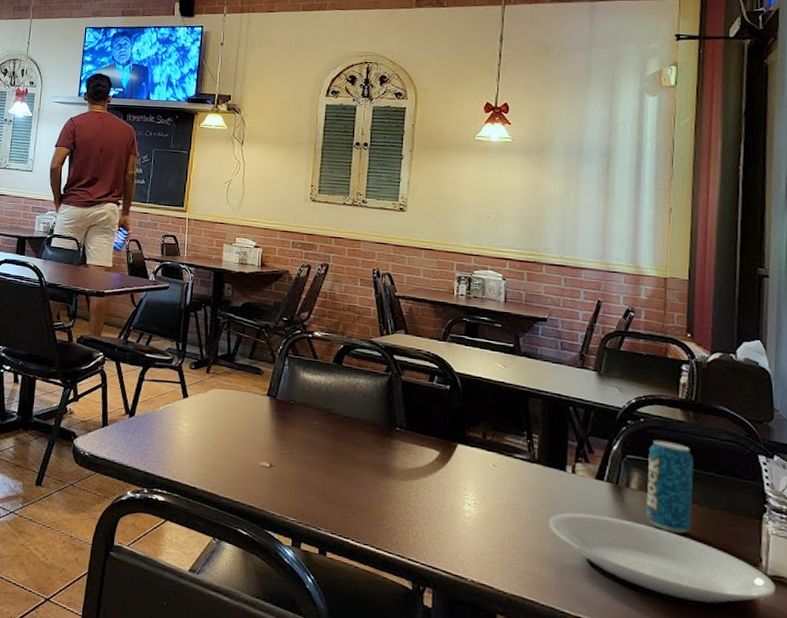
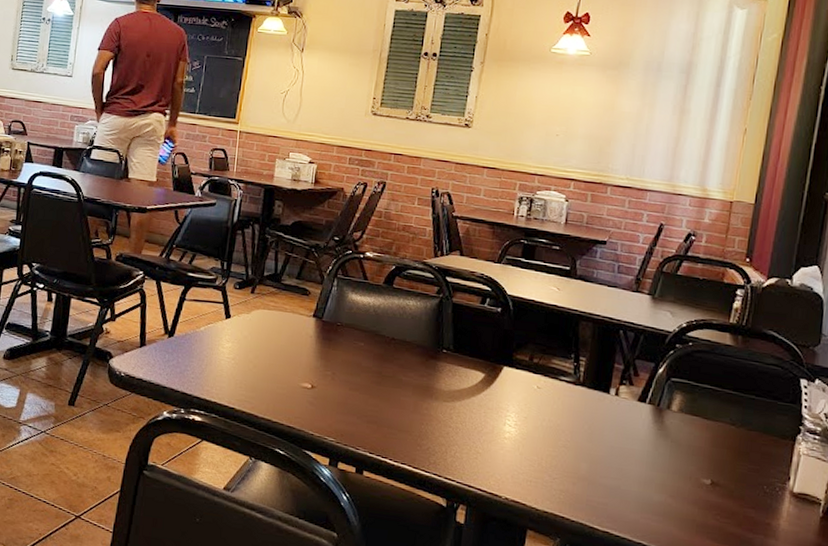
plate: present [548,512,775,608] -> none [586,433,800,524]
beverage can: present [646,439,694,534] -> none [683,363,737,454]

